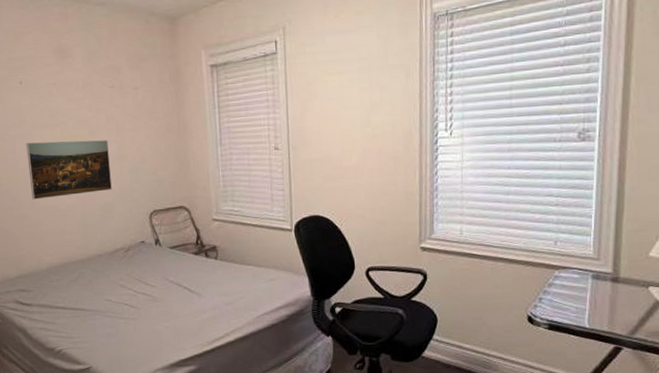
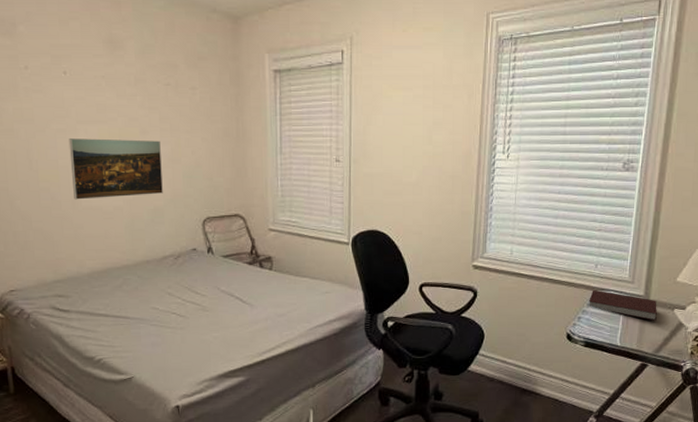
notebook: none [550,268,629,300] -> present [589,289,657,321]

